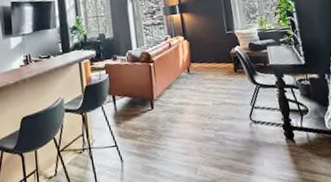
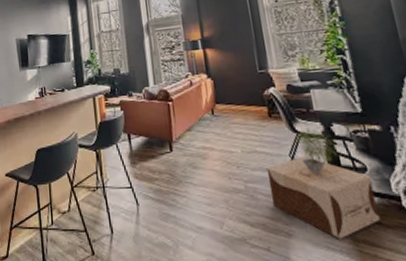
cardboard box: none [232,103,318,171] -> present [266,155,381,239]
potted plant: none [253,79,287,118] -> present [293,128,338,174]

